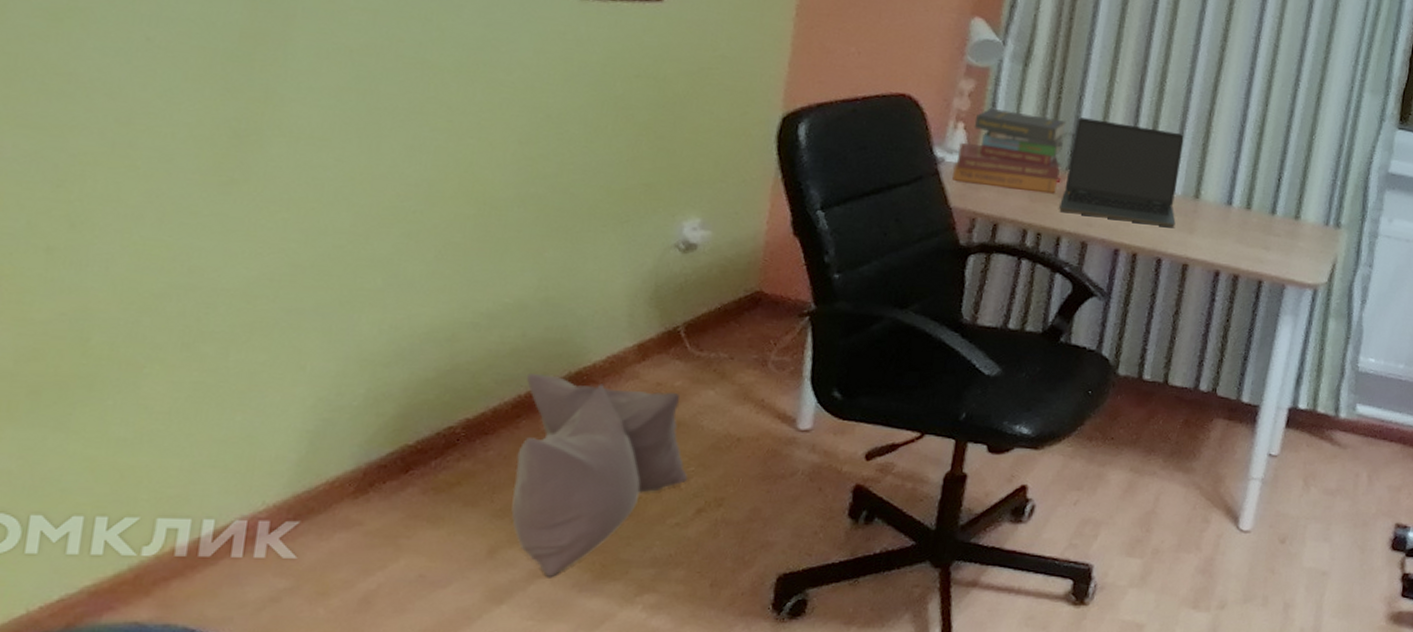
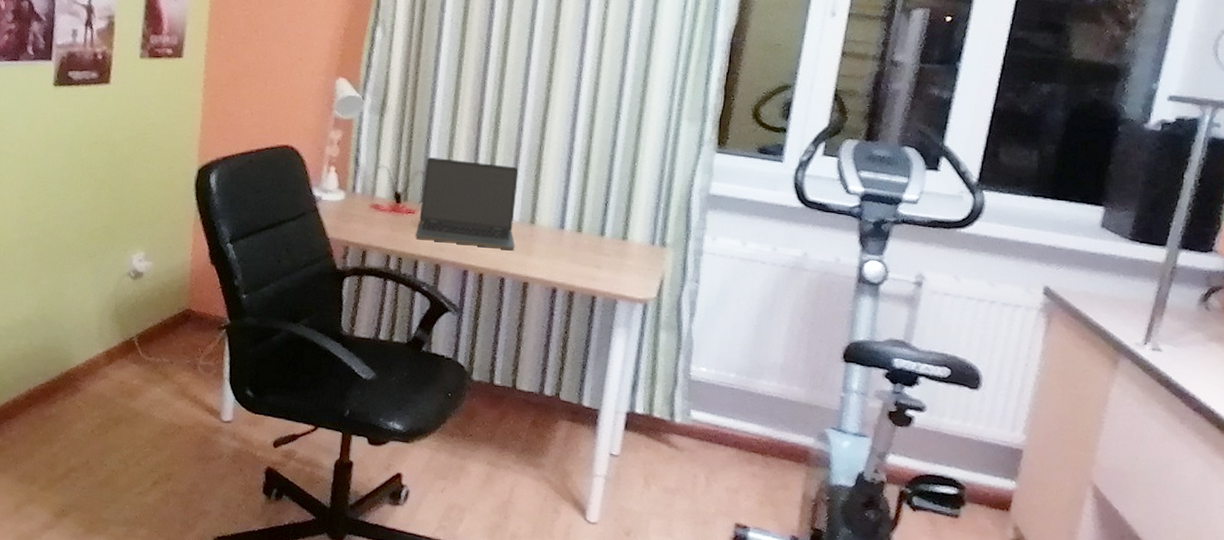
cushion: present [511,374,688,578] -> none [29,373,146,530]
books: present [952,109,1067,194] -> none [328,154,418,224]

